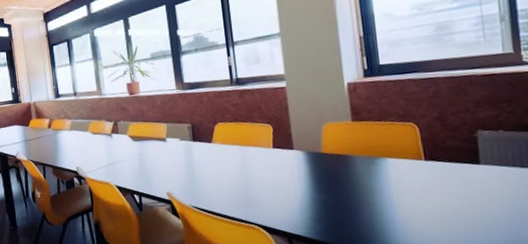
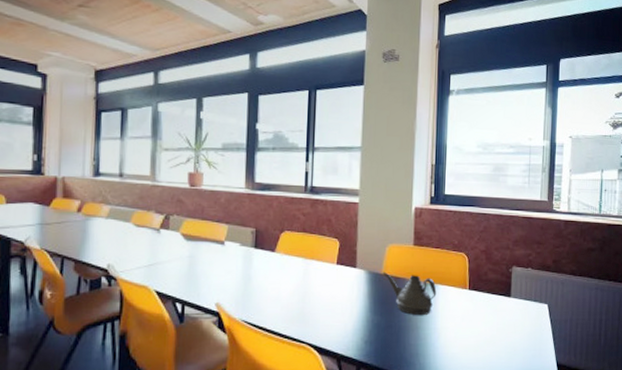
teapot: none [322,150,387,192] -> present [382,272,437,316]

